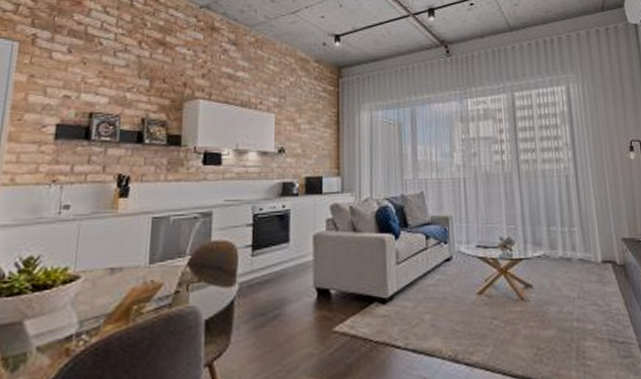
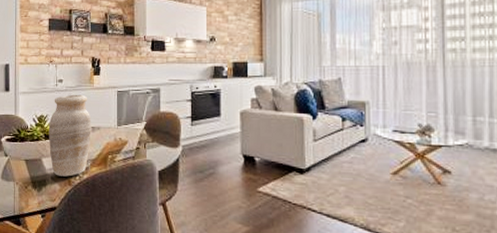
vase: none [37,224,111,345] -> present [48,94,91,177]

